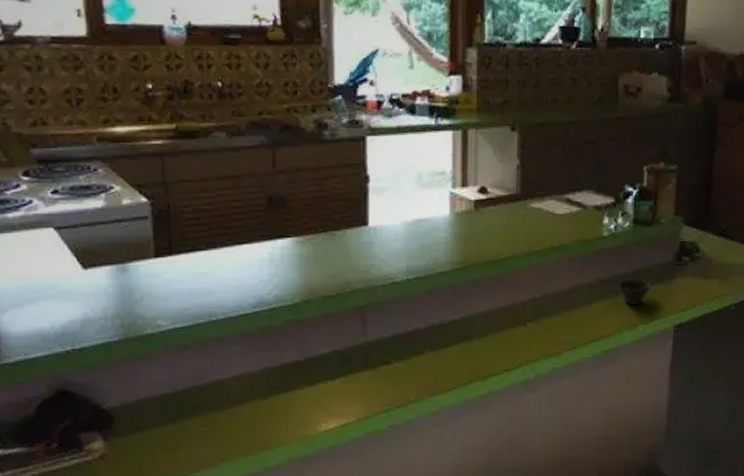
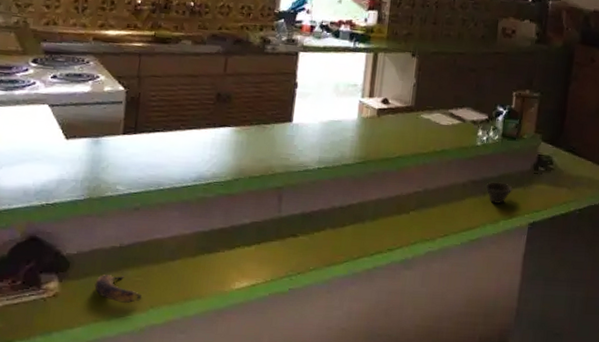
banana: none [149,427,210,460] -> present [94,275,142,304]

